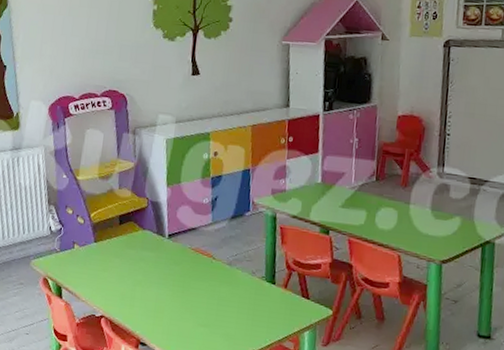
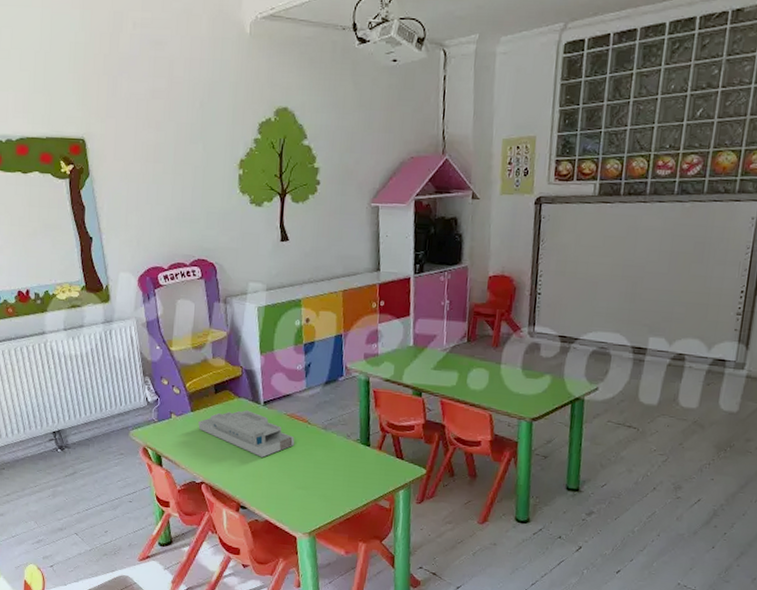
desk organizer: none [101,242,199,292] -> present [198,410,295,458]

